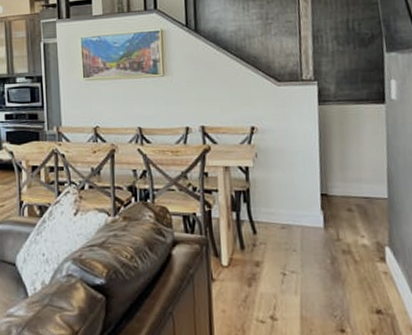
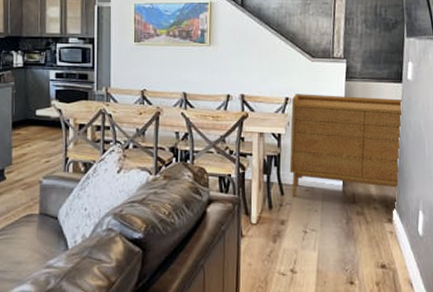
sideboard: none [258,121,389,236] -> present [289,94,402,197]

